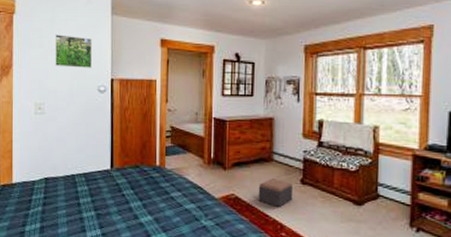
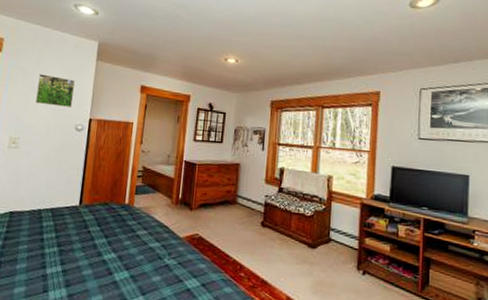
footstool: present [258,178,294,207] -> none [220,220,254,248]

